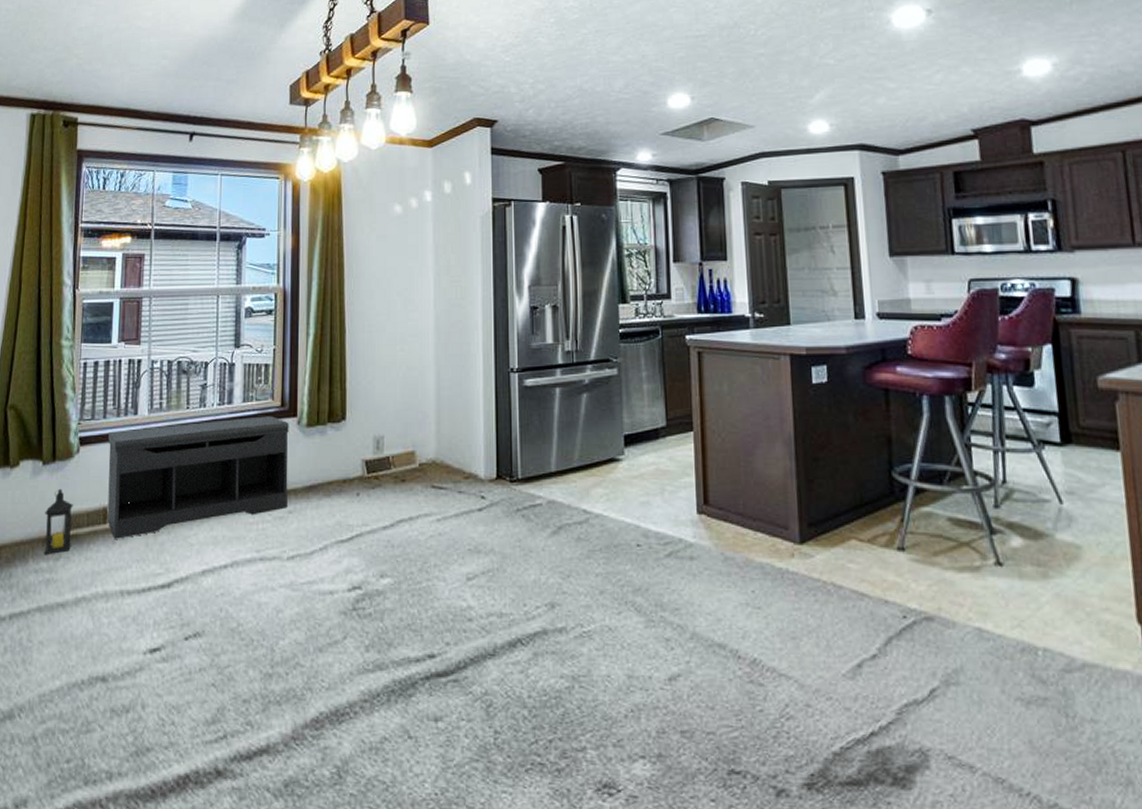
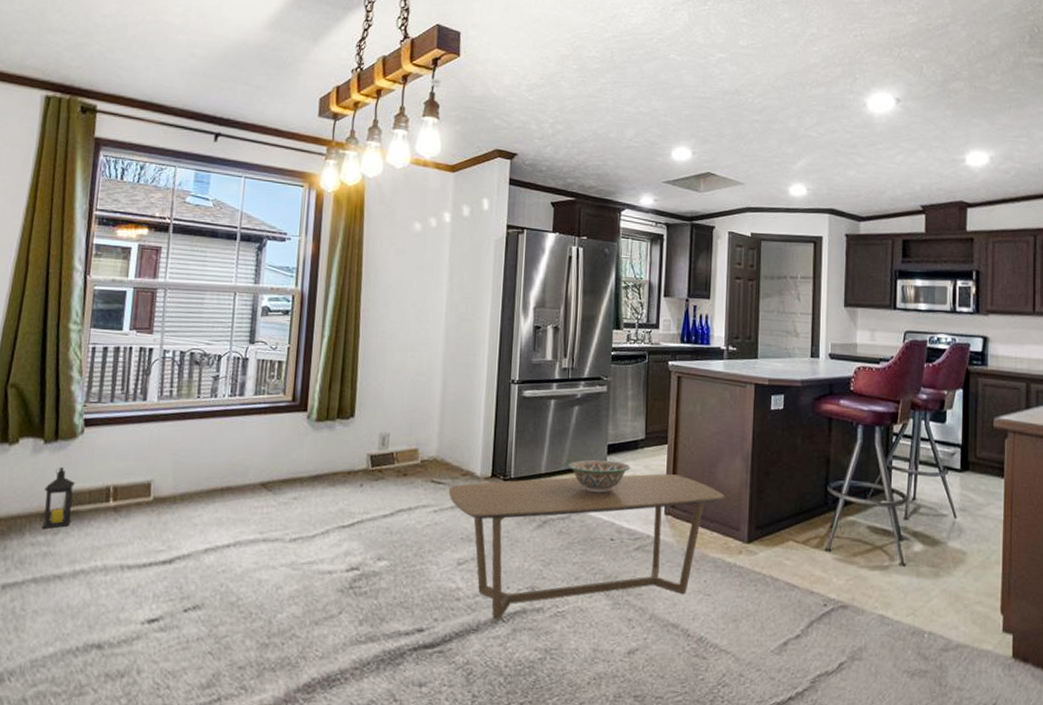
bench: present [107,416,289,539] -> none [109,409,299,517]
coffee table: none [451,466,768,643] -> present [448,474,725,620]
decorative bowl: none [581,453,653,491] -> present [568,459,631,493]

